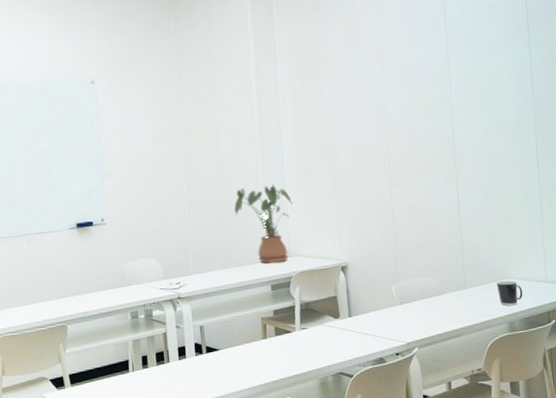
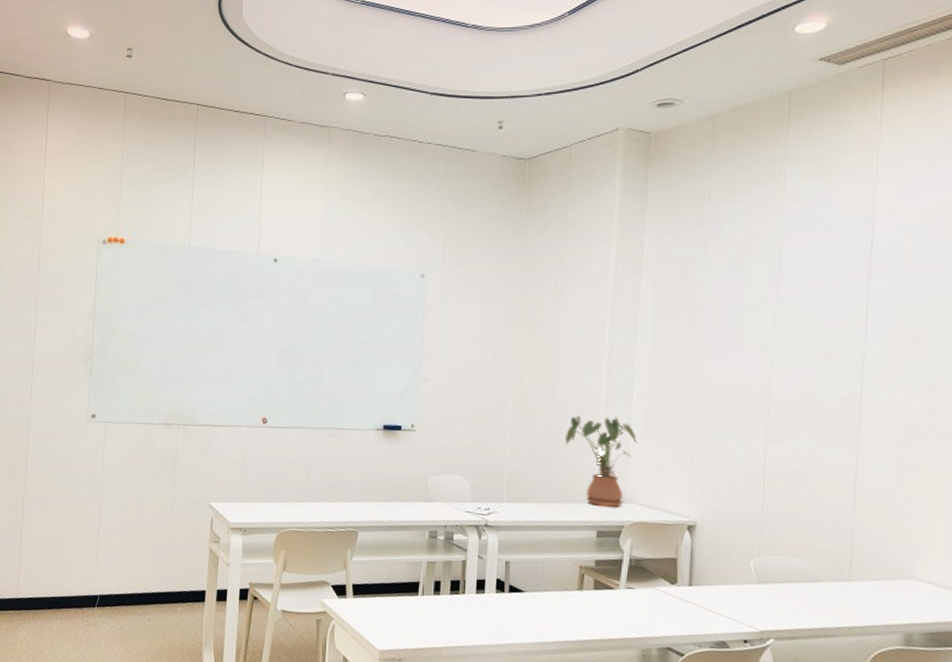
mug: present [496,281,523,306] -> none [893,581,931,614]

